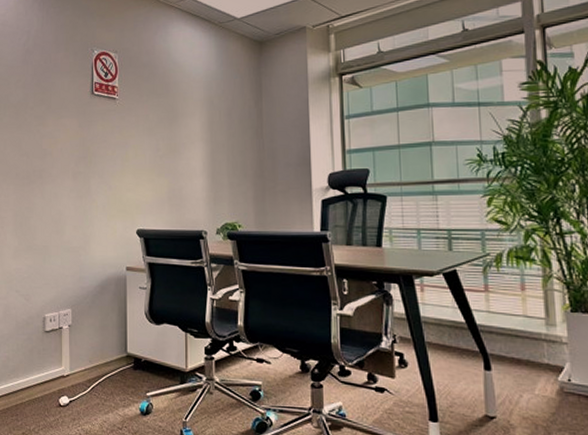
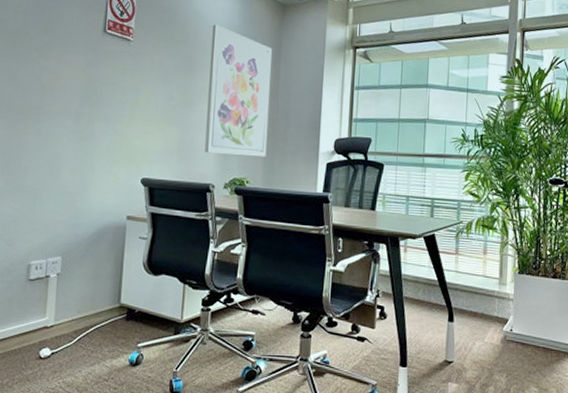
wall art: none [190,71,256,200] -> present [204,24,273,157]

